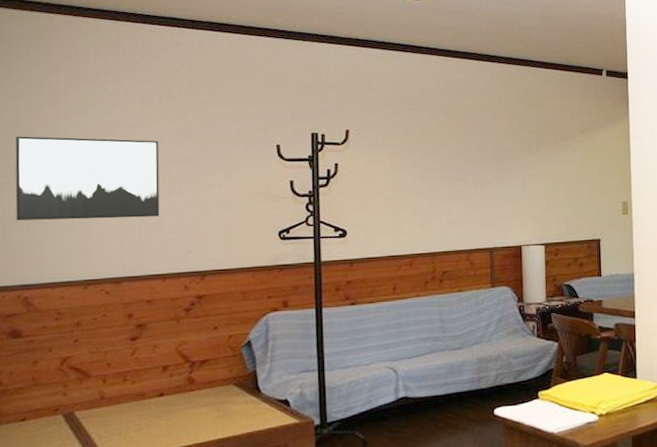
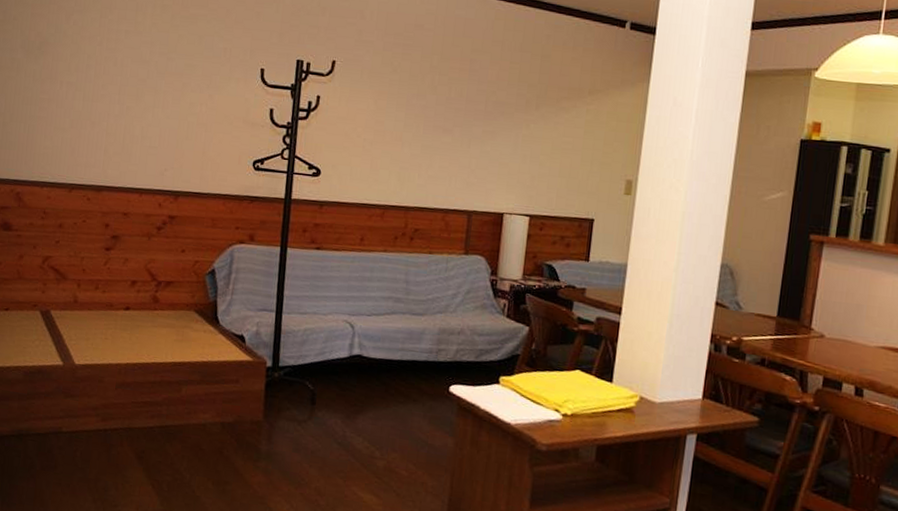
wall art: present [15,136,160,221] -> none [15,31,149,130]

